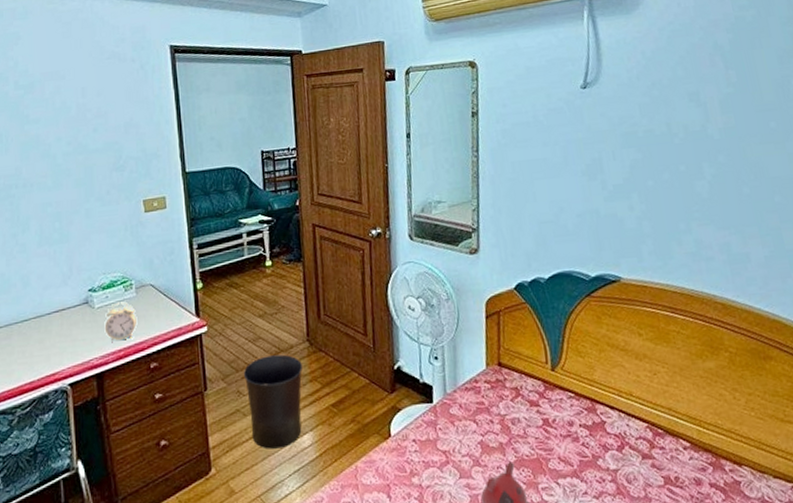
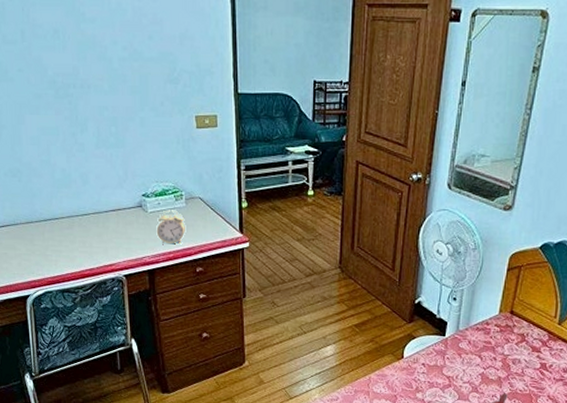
waste bin: present [243,354,302,449] -> none [278,276,332,354]

